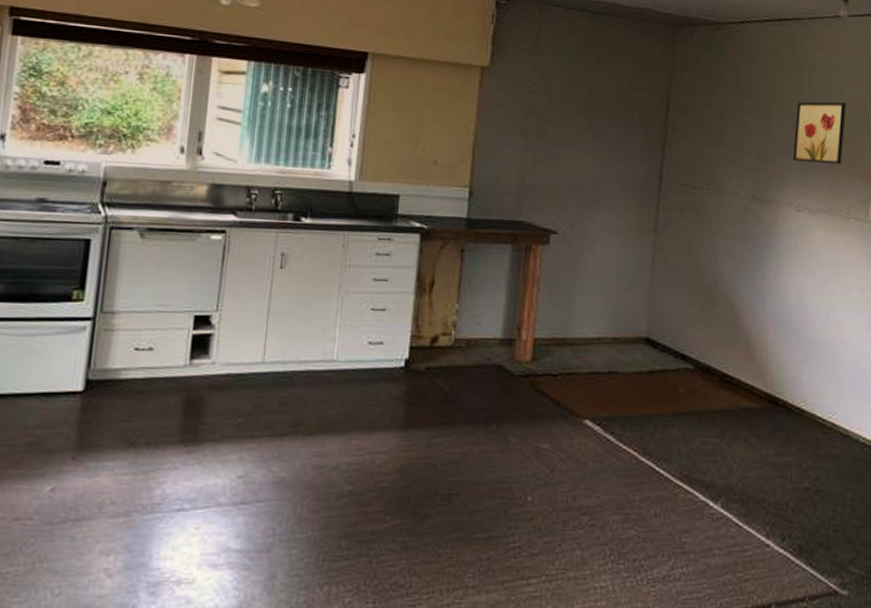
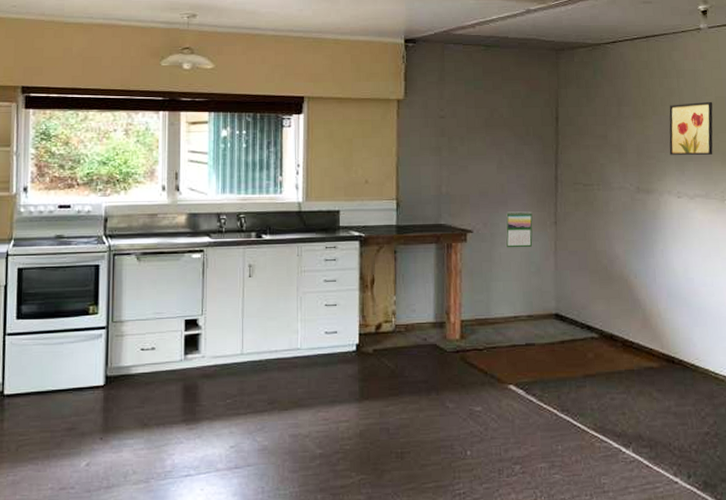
calendar: none [594,212,629,257] -> present [505,211,533,248]

